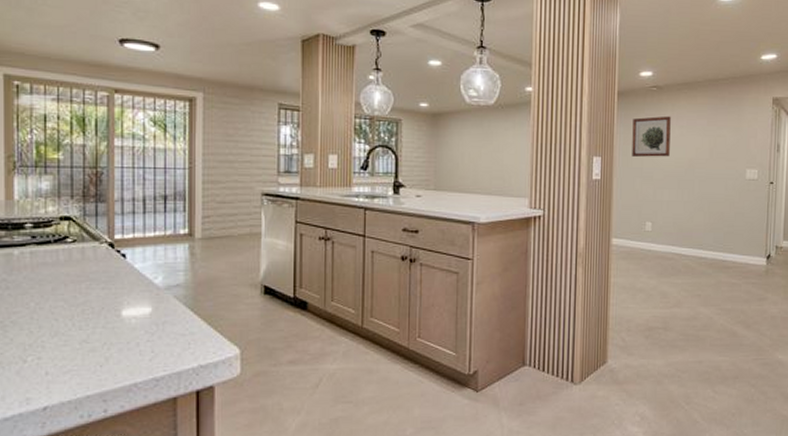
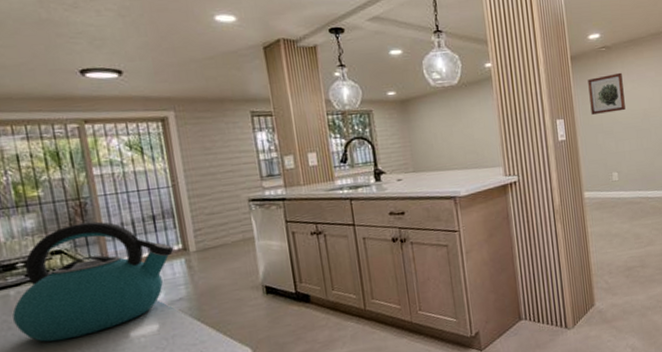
kettle: none [13,192,180,309] -> present [12,221,174,342]

